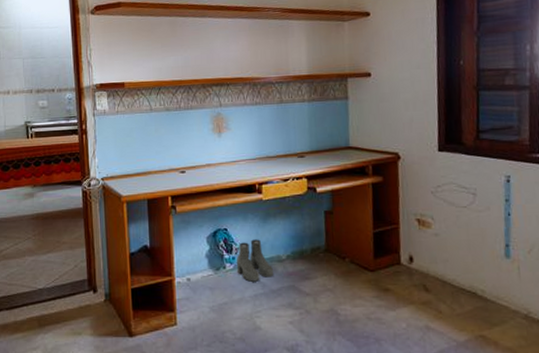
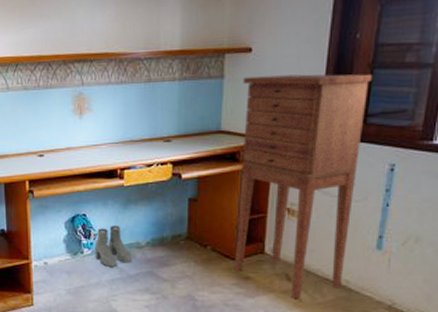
cabinet: none [365,95,479,310] -> present [235,74,373,299]

